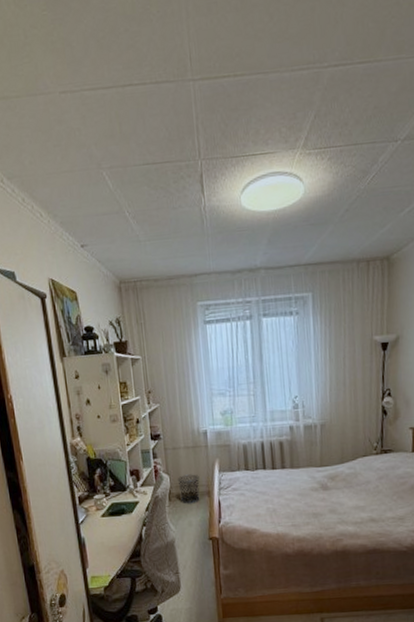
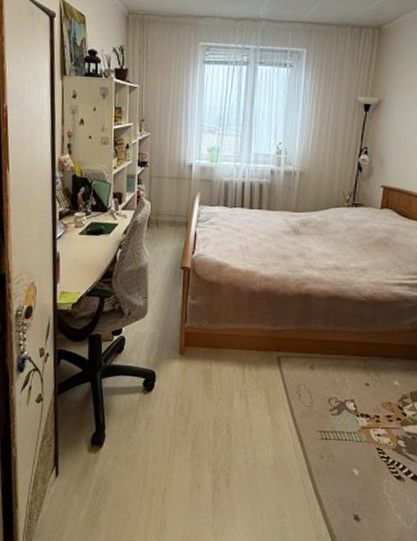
waste bin: present [177,474,200,504] -> none [158,203,180,232]

